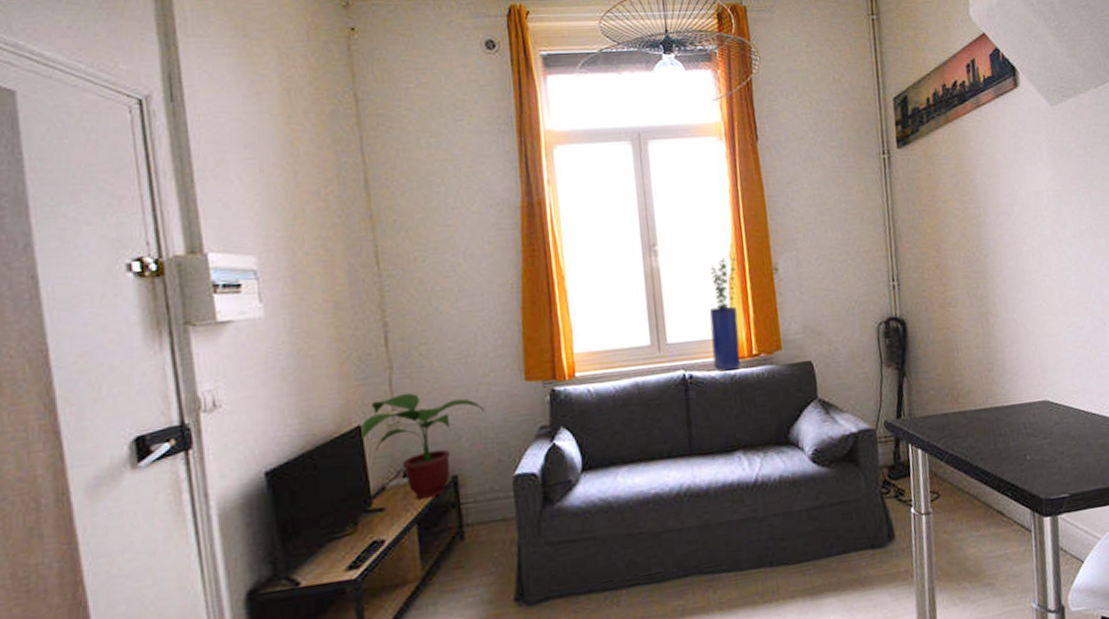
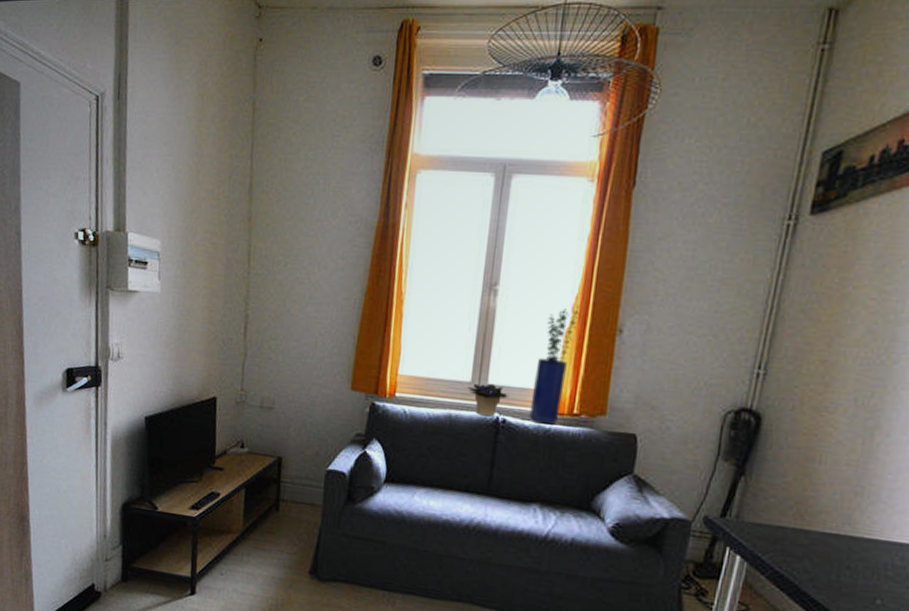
potted plant: present [361,392,485,500] -> none [215,378,313,471]
potted flower: none [648,342,691,377] -> present [467,383,509,417]

